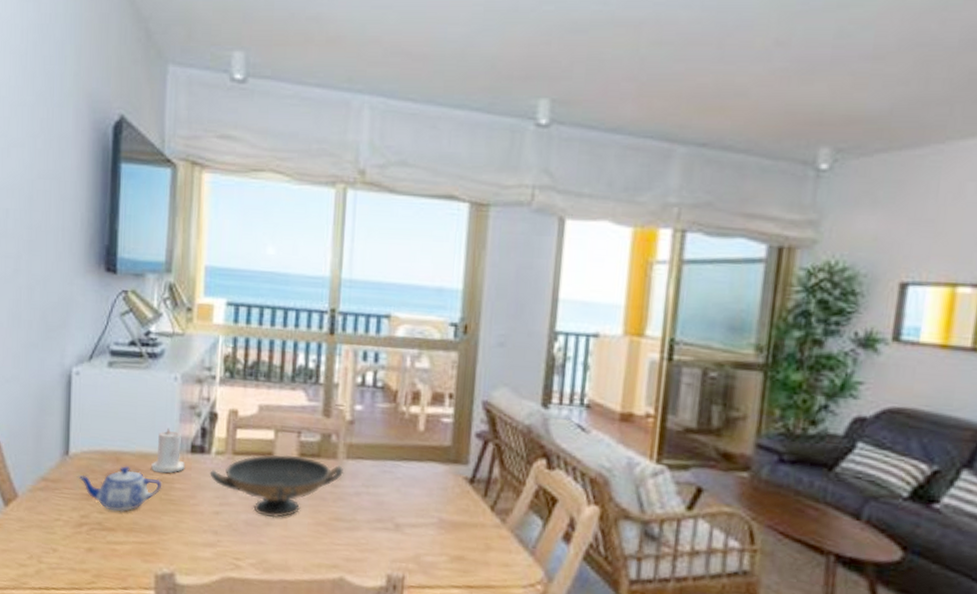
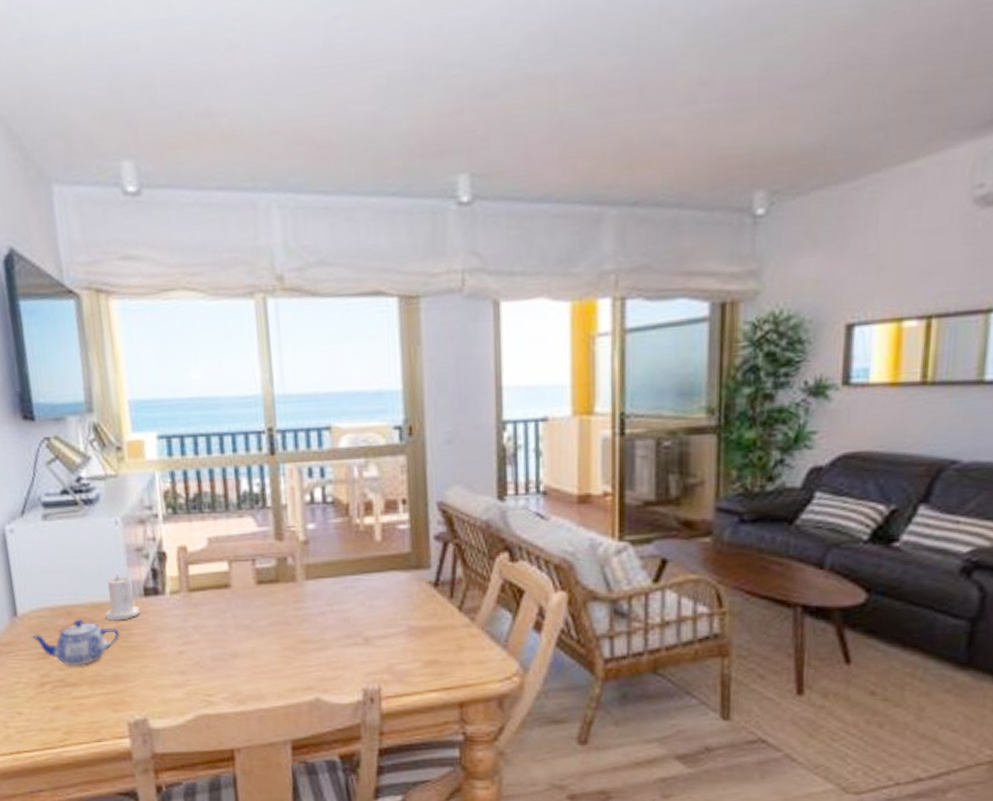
decorative bowl: present [210,454,344,518] -> none [167,583,306,650]

